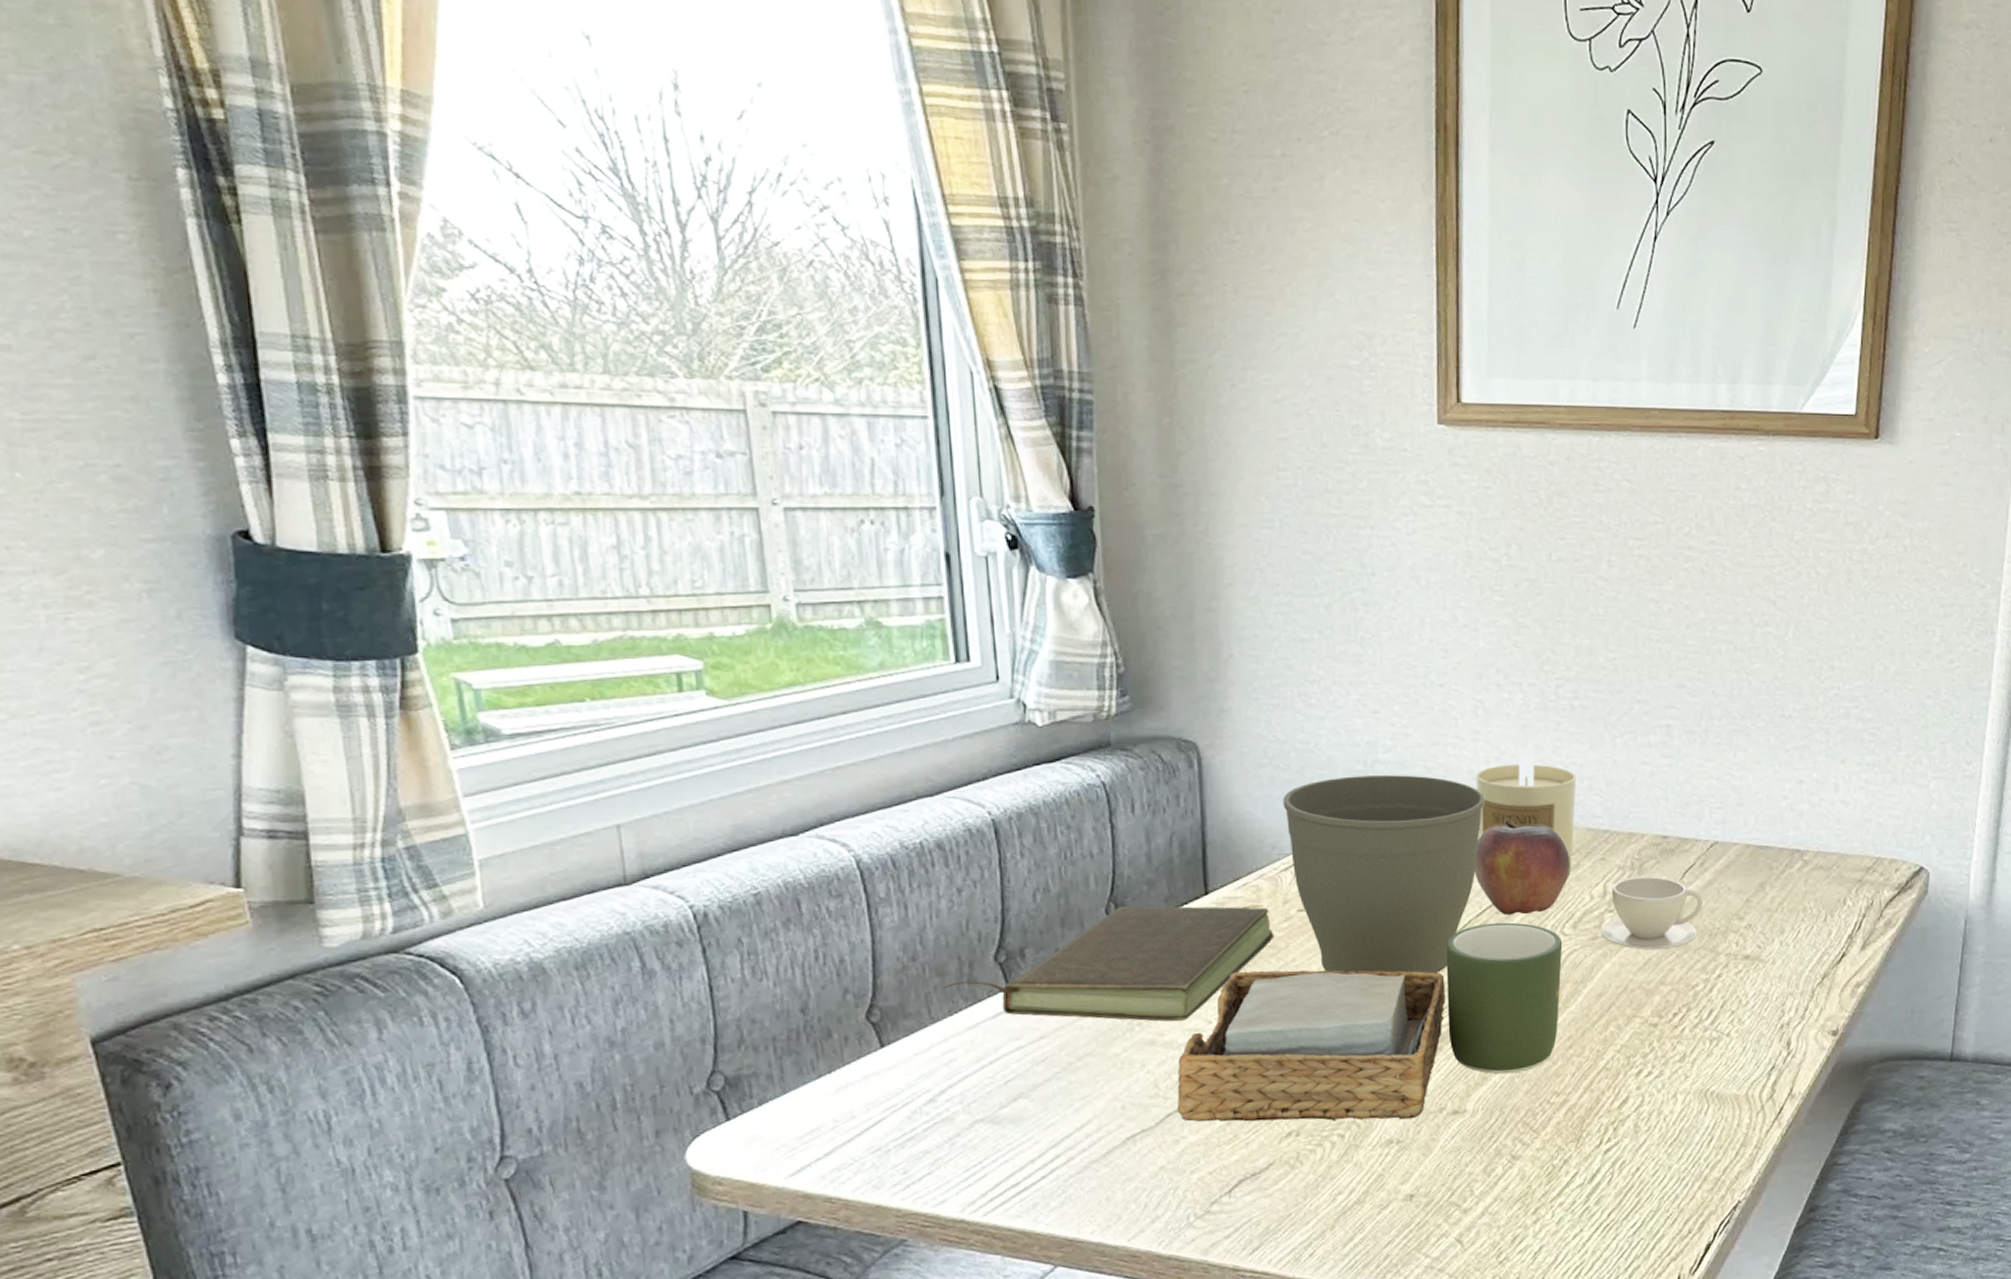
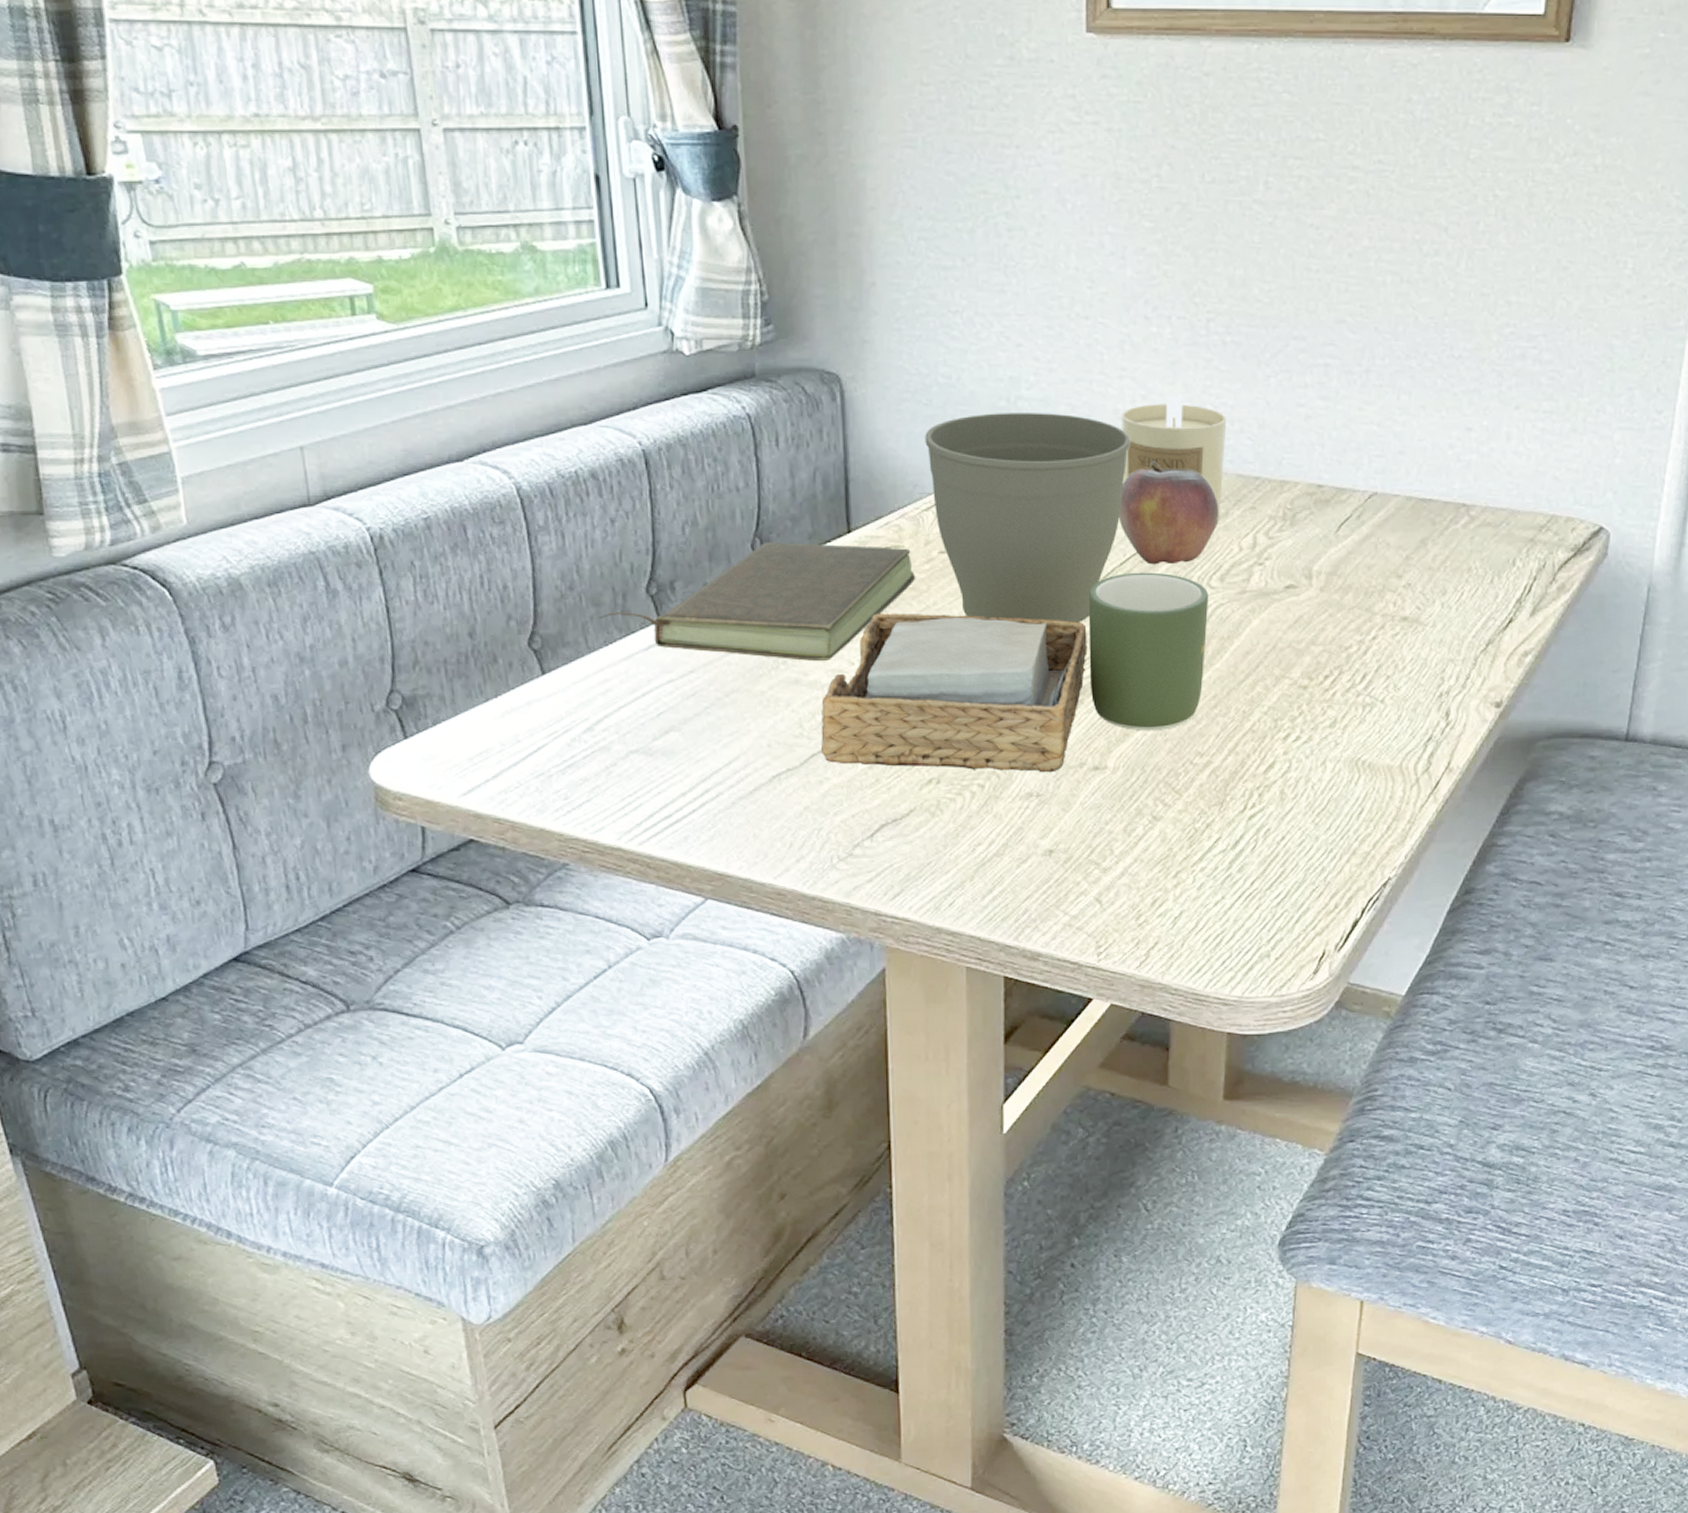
teacup: present [1601,876,1703,950] -> none [1250,528,1359,608]

